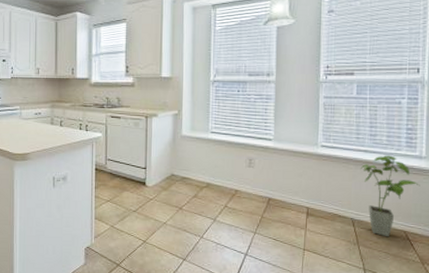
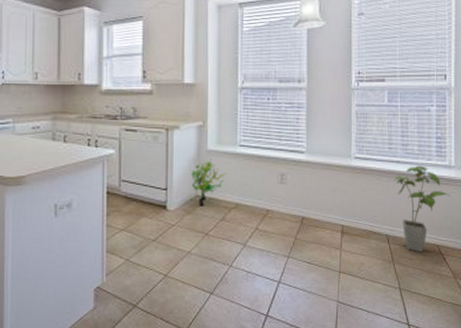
decorative plant: none [167,143,199,184] -> present [191,159,227,206]

